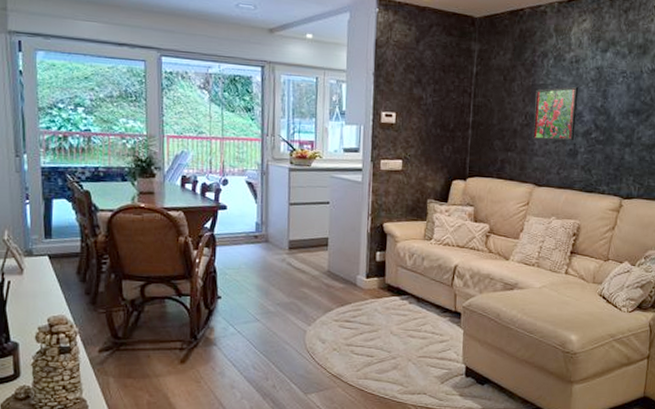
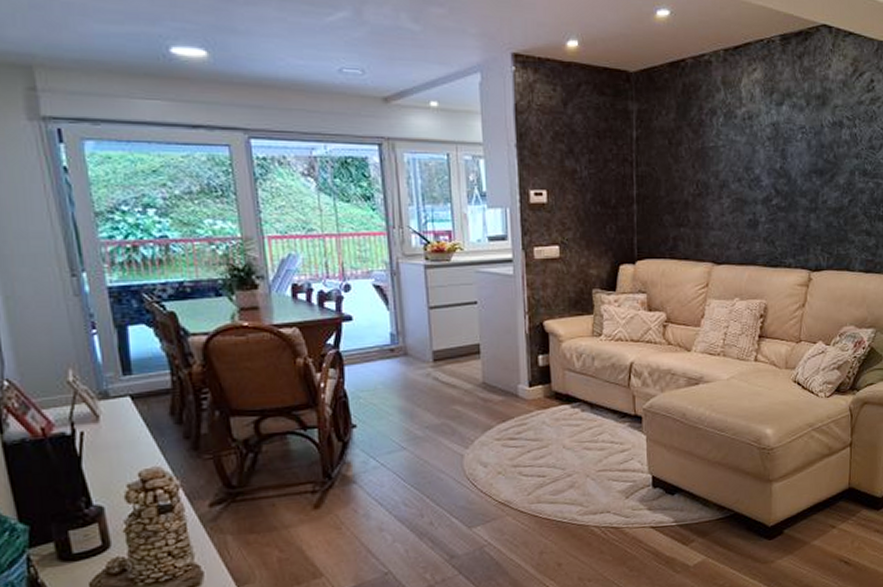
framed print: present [532,86,579,141] -> none [705,147,754,211]

